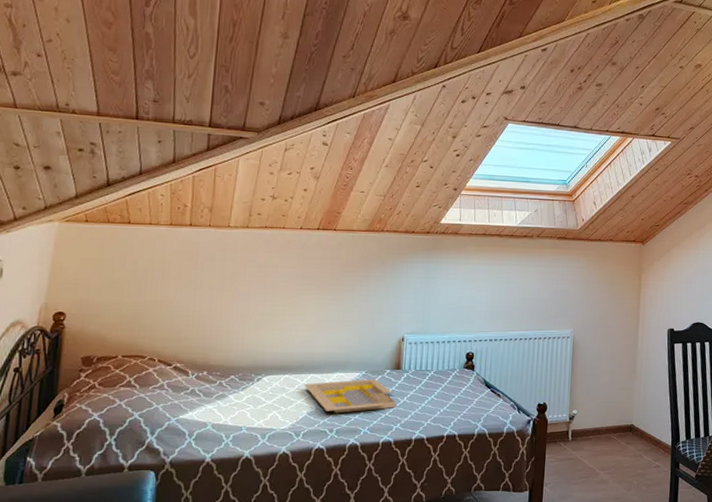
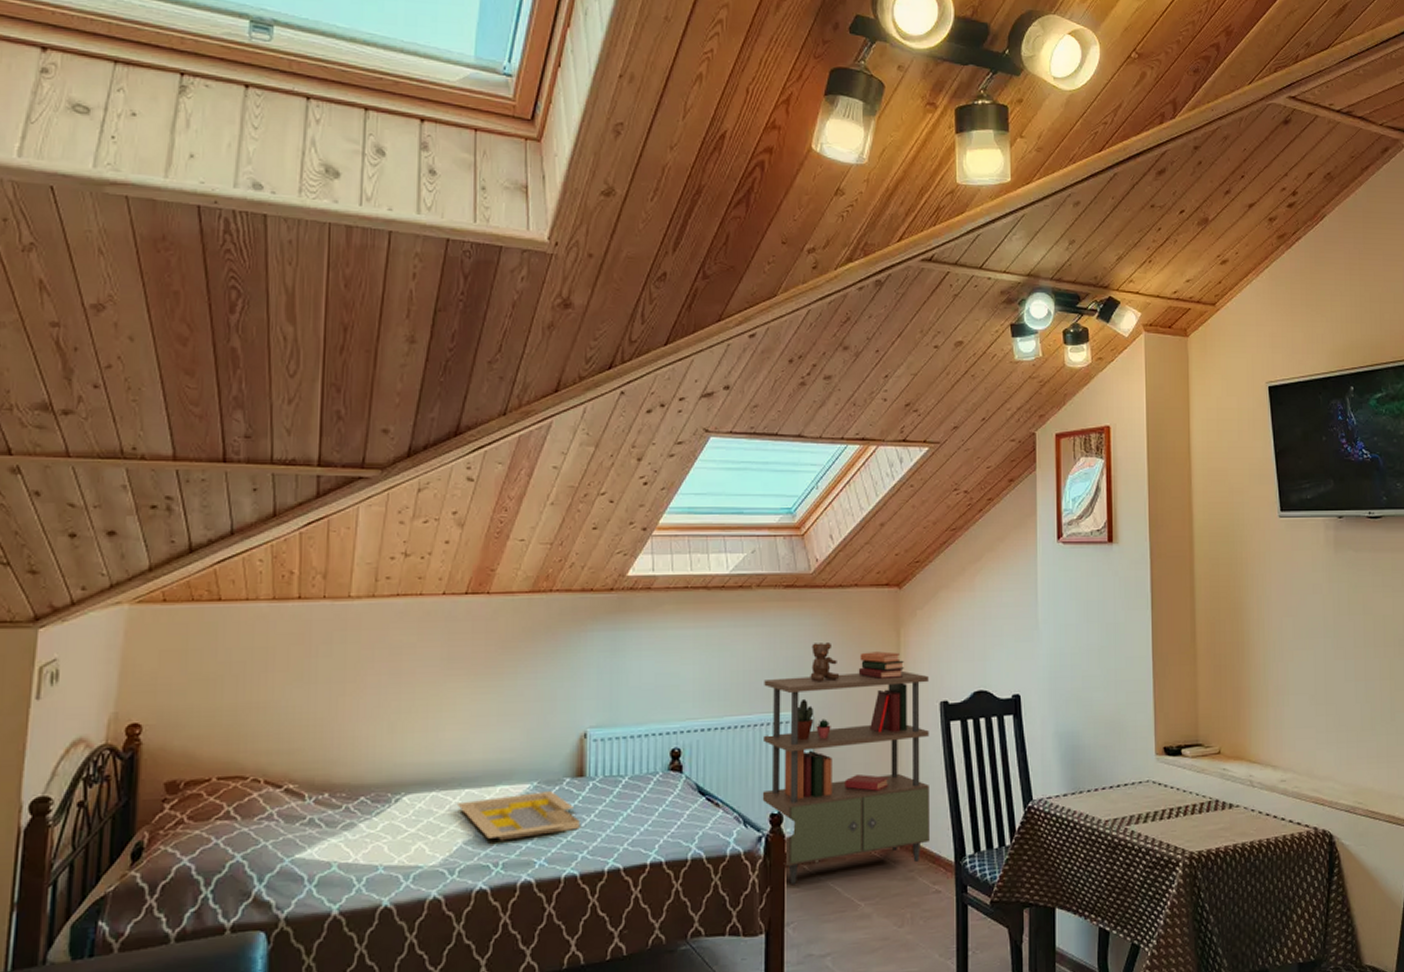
shelving unit: none [532,281,661,456] -> present [762,642,931,884]

